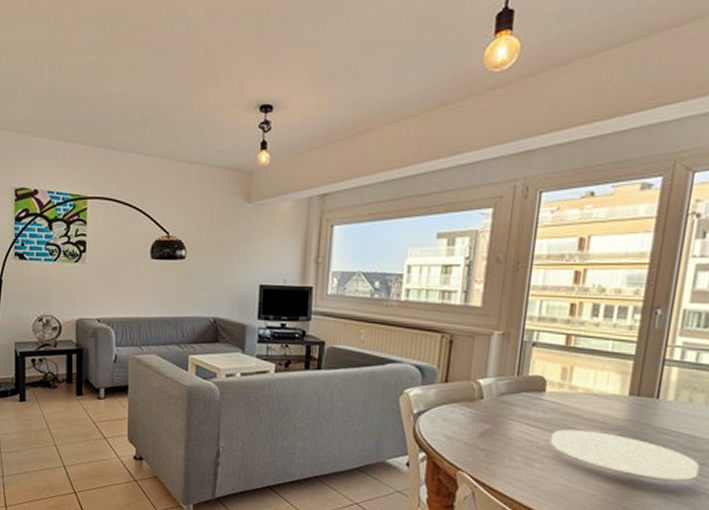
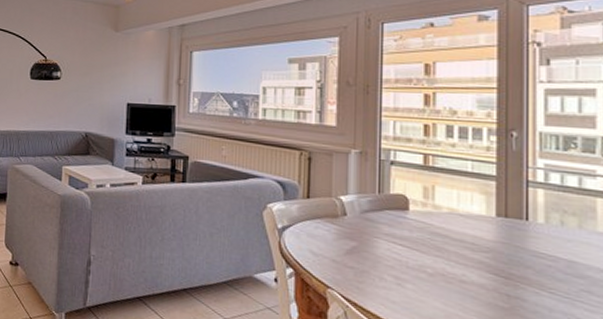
plate: present [551,429,699,480] -> none [421,249,584,309]

